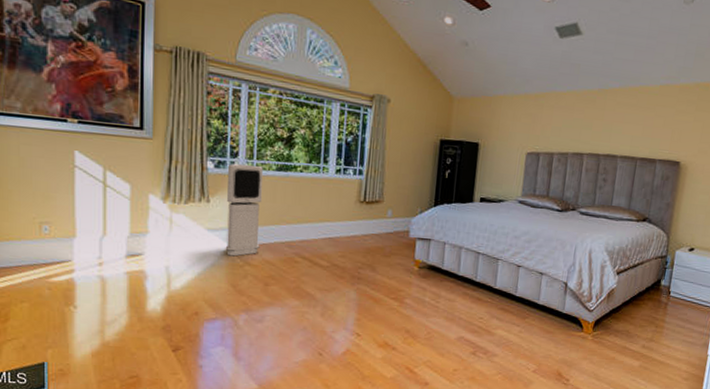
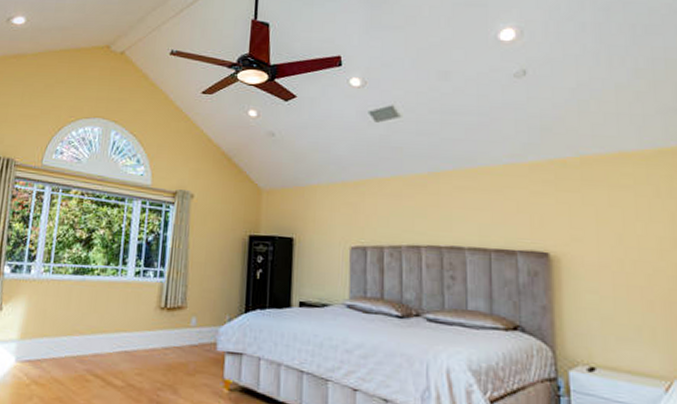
air purifier: present [225,163,263,257] -> none [12,267,59,373]

